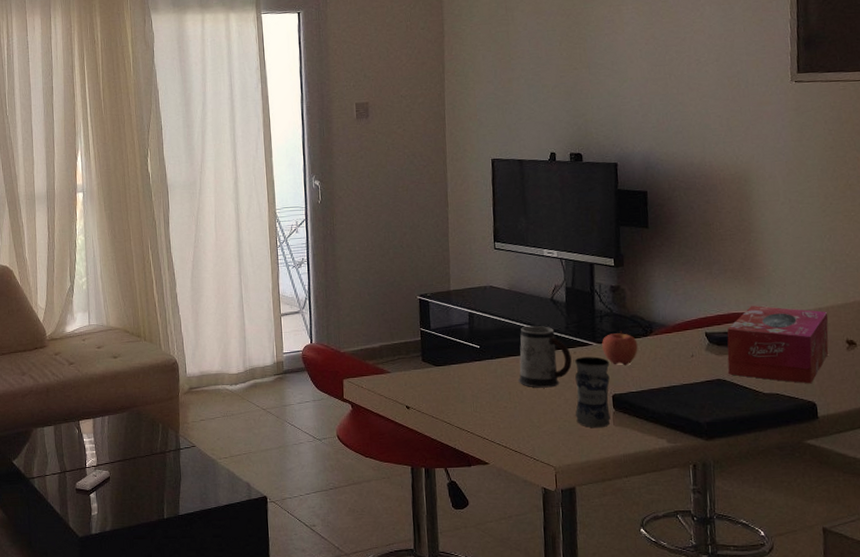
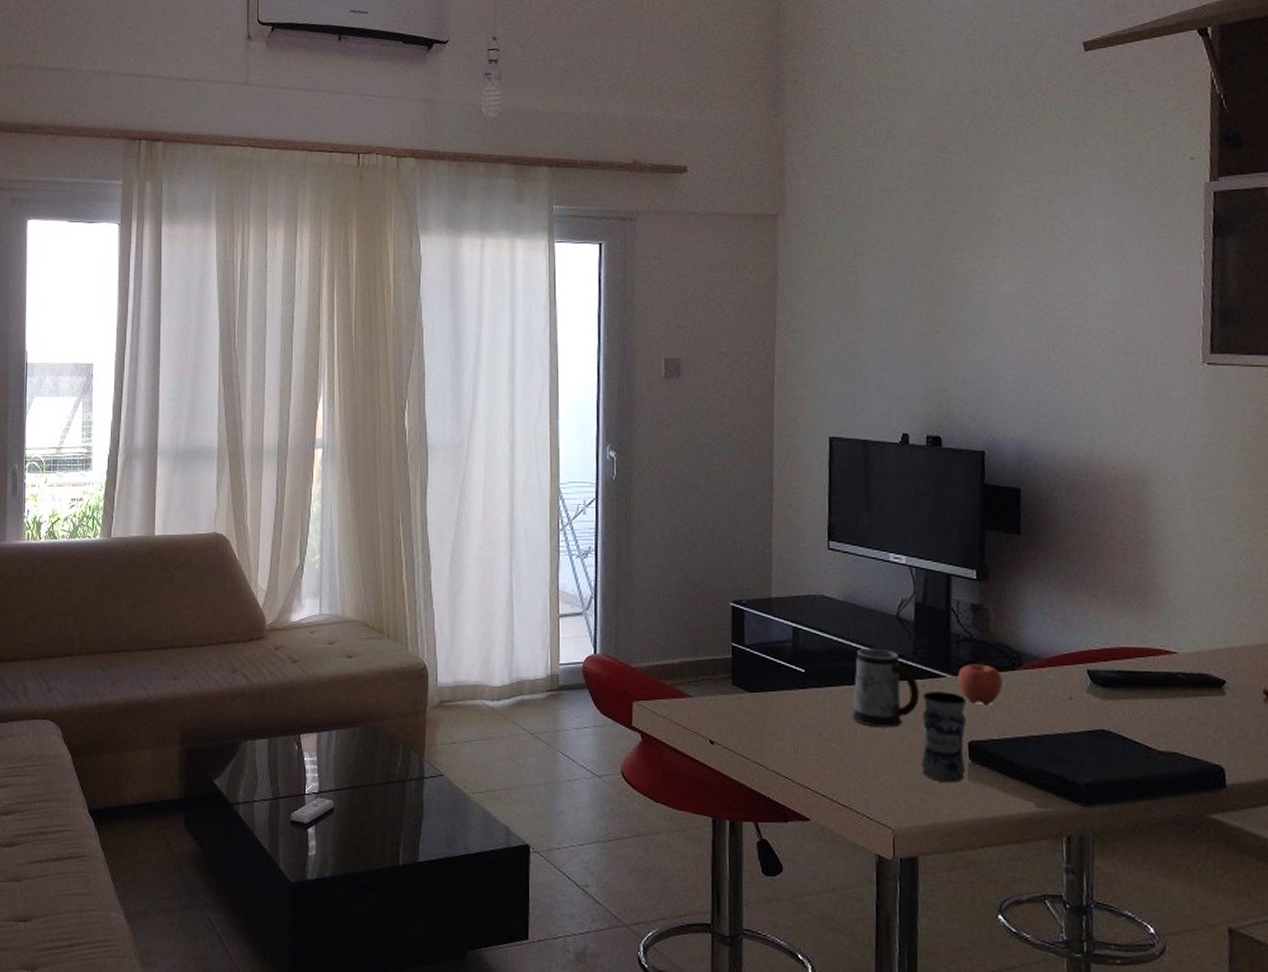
tissue box: present [727,306,829,384] -> none [1113,640,1242,743]

